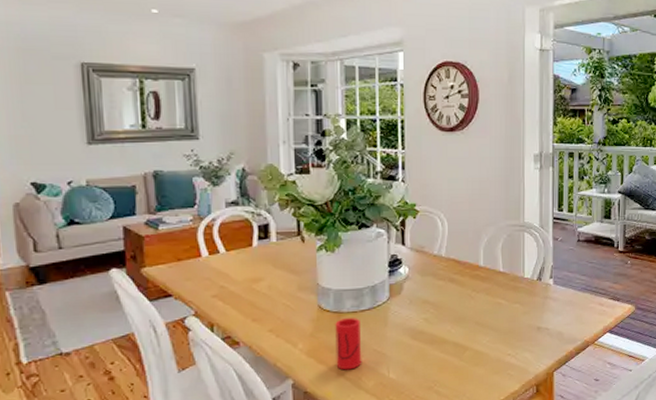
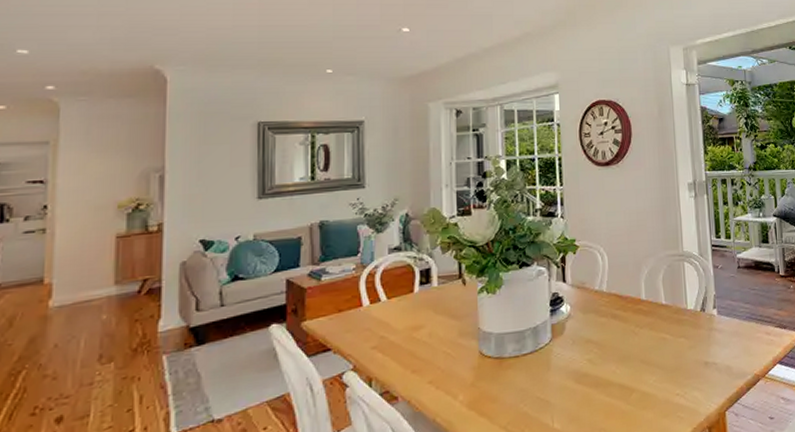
cup: present [335,318,362,370] -> none [497,363,525,422]

